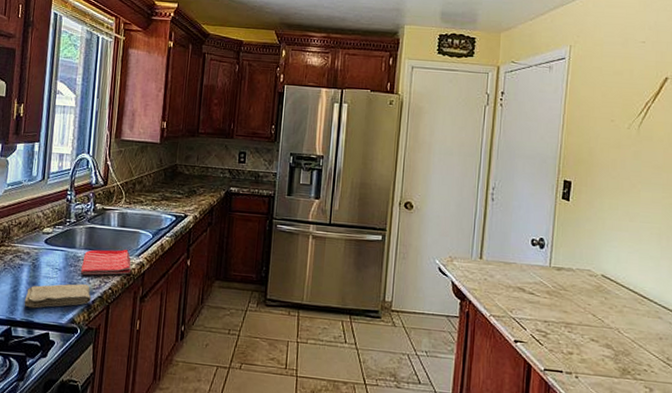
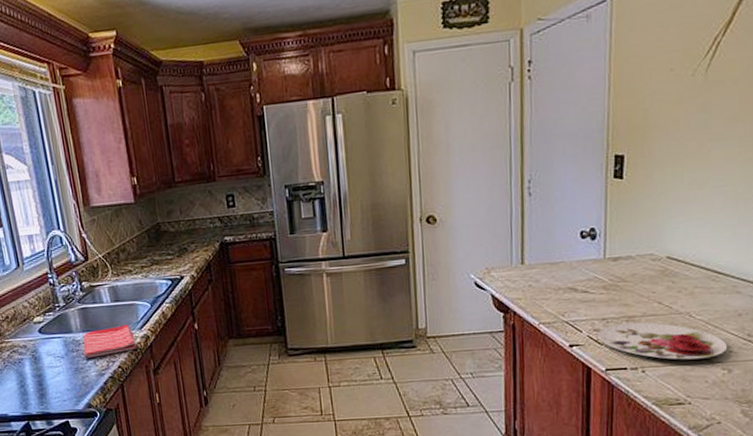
washcloth: present [24,283,92,309] -> none [34,366,103,400]
plate: none [540,327,650,375] -> present [598,322,728,360]

